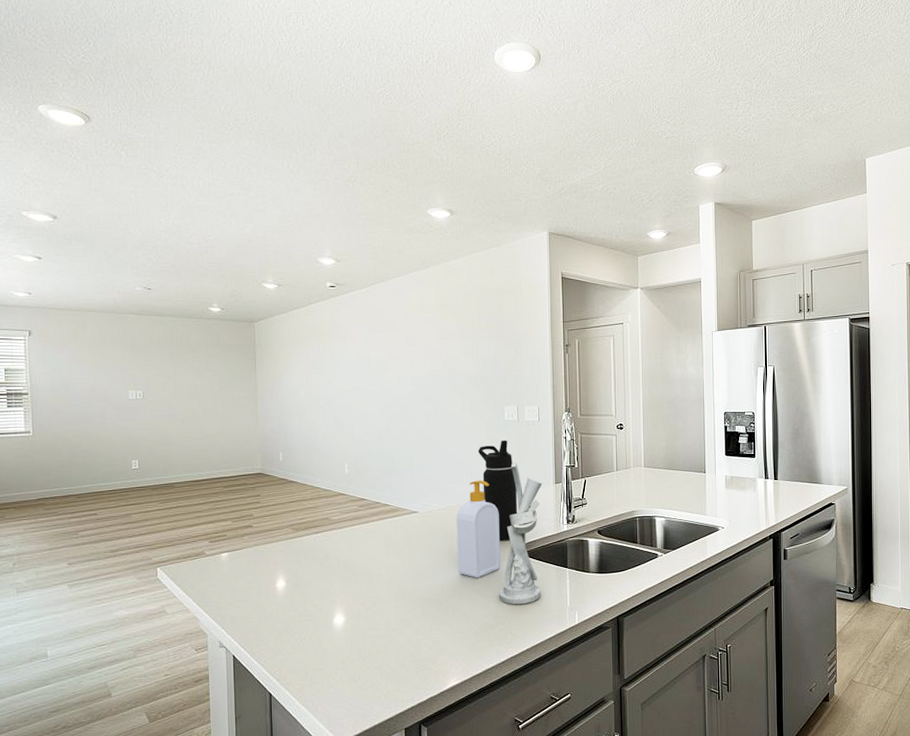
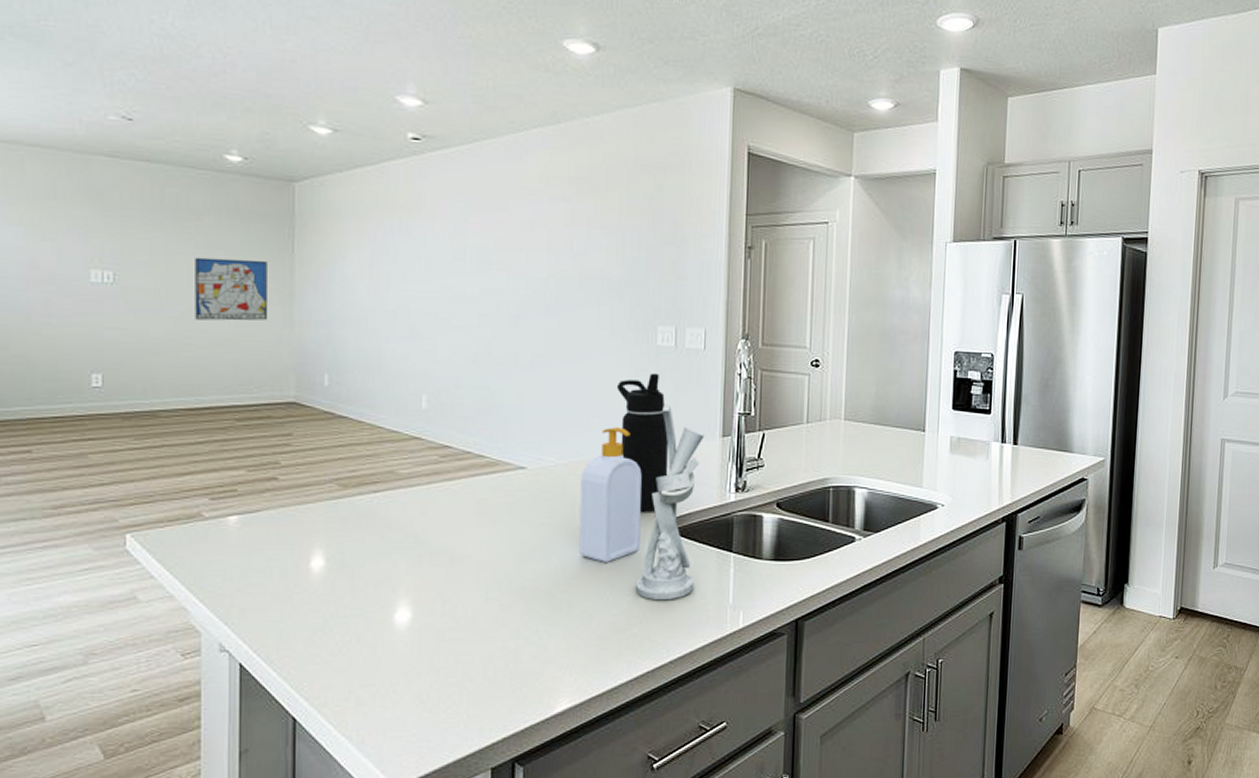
wall art: none [193,377,242,420] -> present [195,257,268,321]

